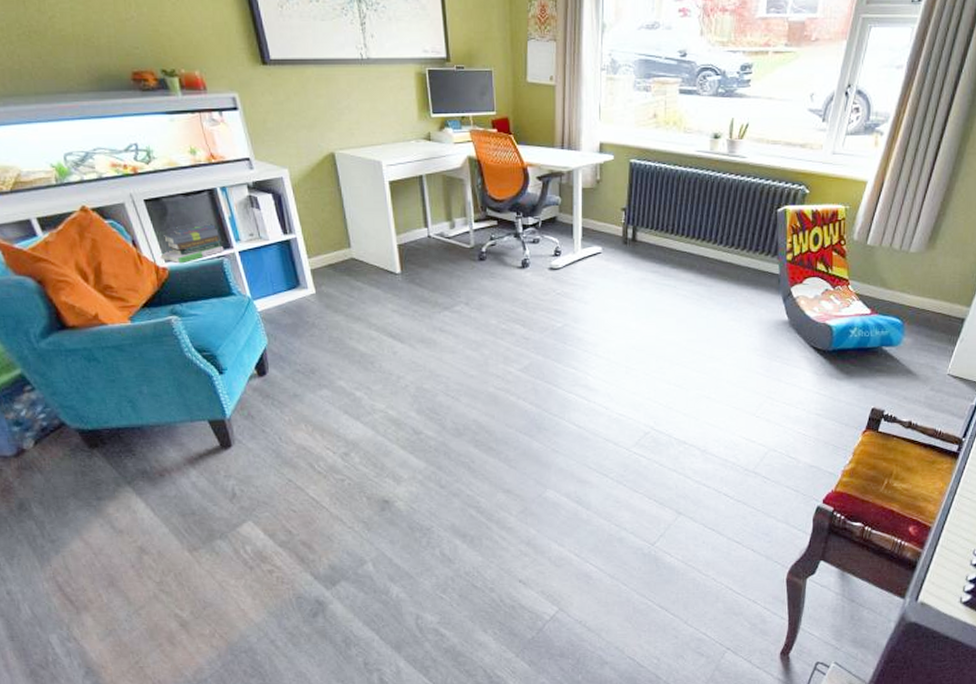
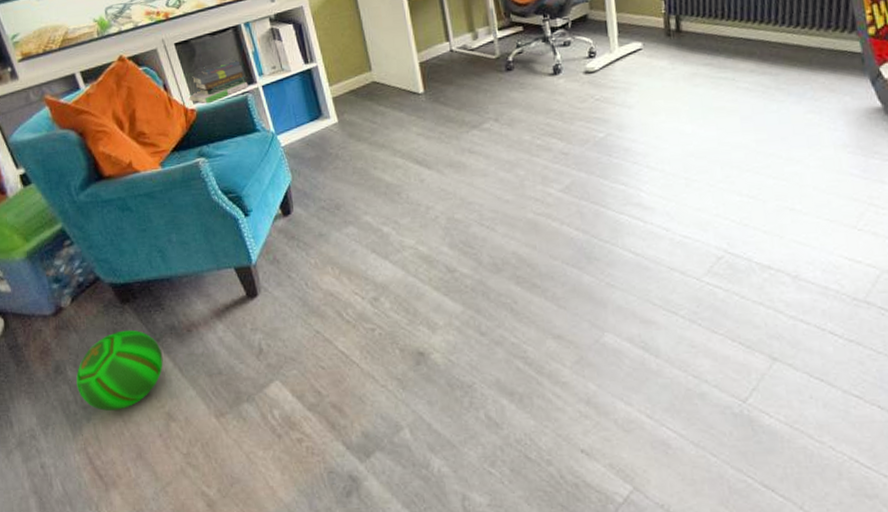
ball: none [42,472,135,544] -> present [76,329,164,411]

